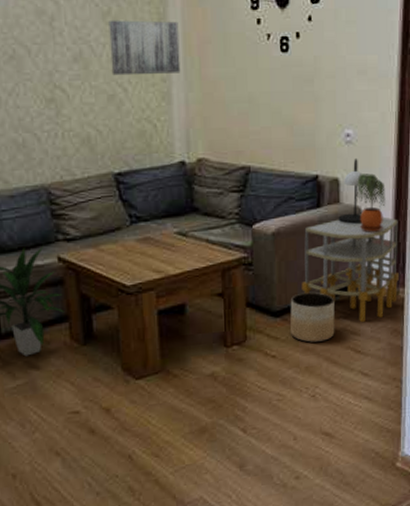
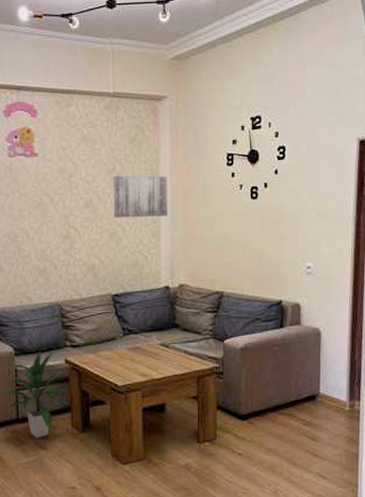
planter: present [290,291,335,343] -> none [255,400,295,444]
shelving unit: present [301,214,399,323] -> none [266,334,354,430]
table lamp: present [338,157,362,225] -> none [299,286,321,344]
potted plant: present [356,173,386,232] -> none [315,300,342,351]

